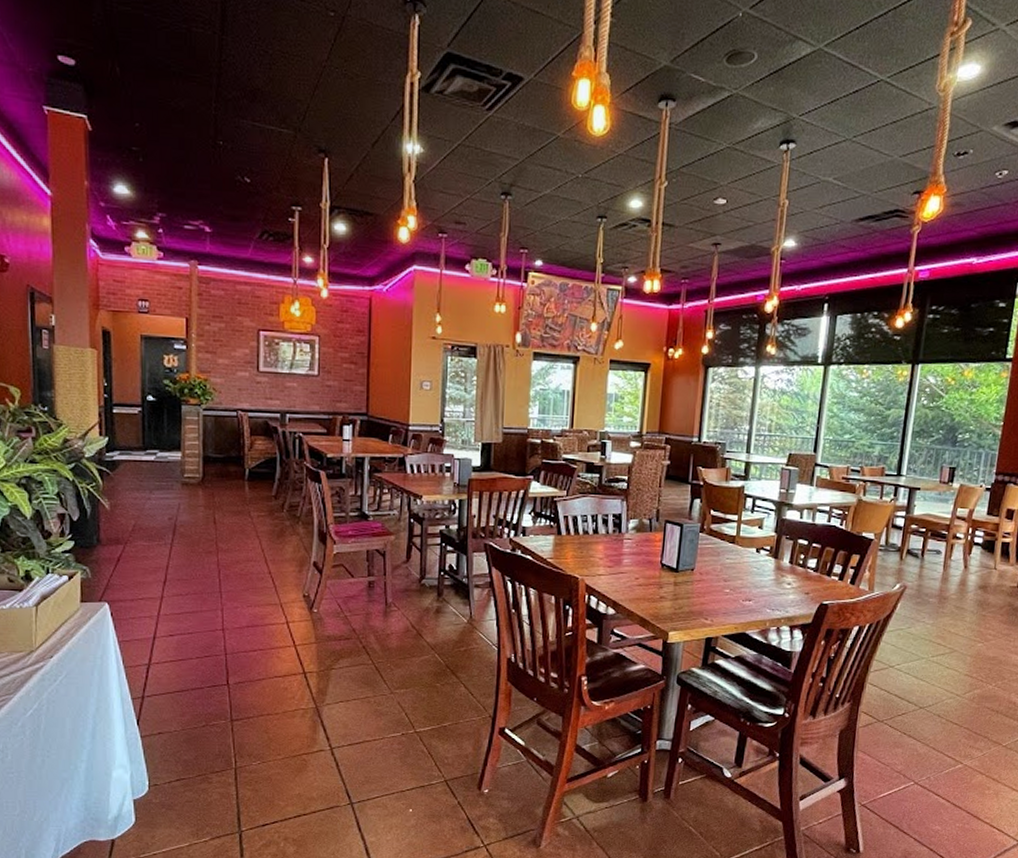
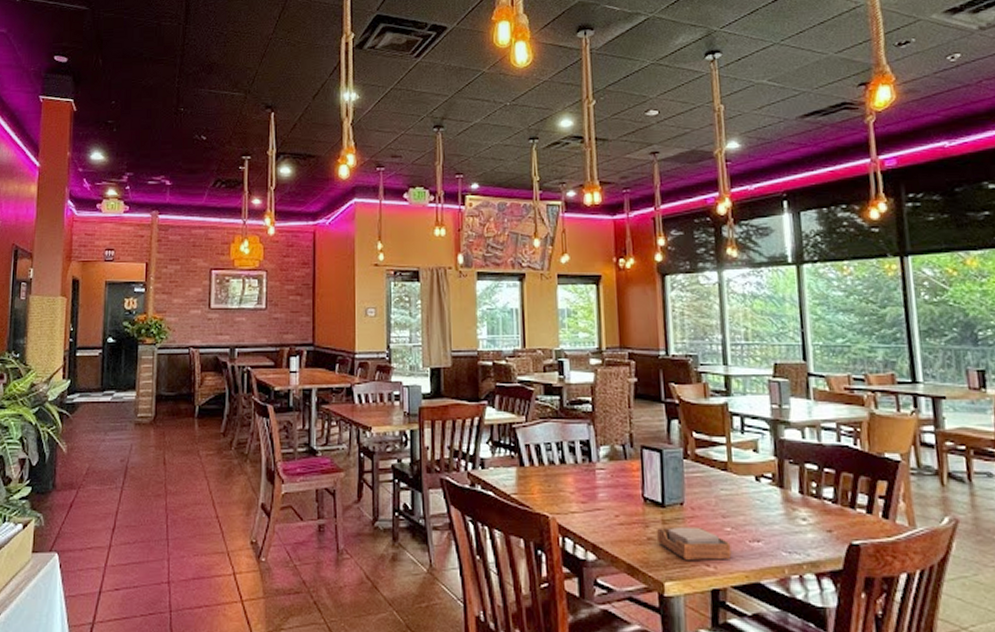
napkin holder: none [667,588,727,615] -> present [656,526,732,560]

